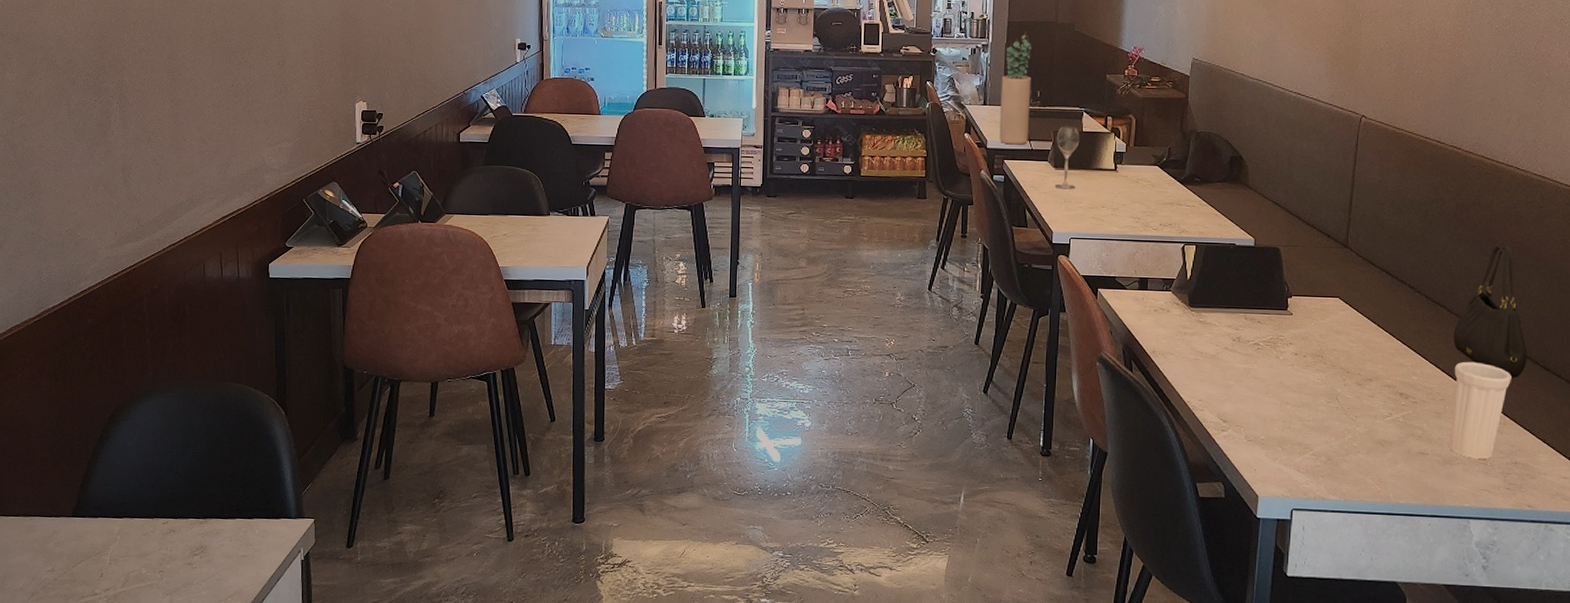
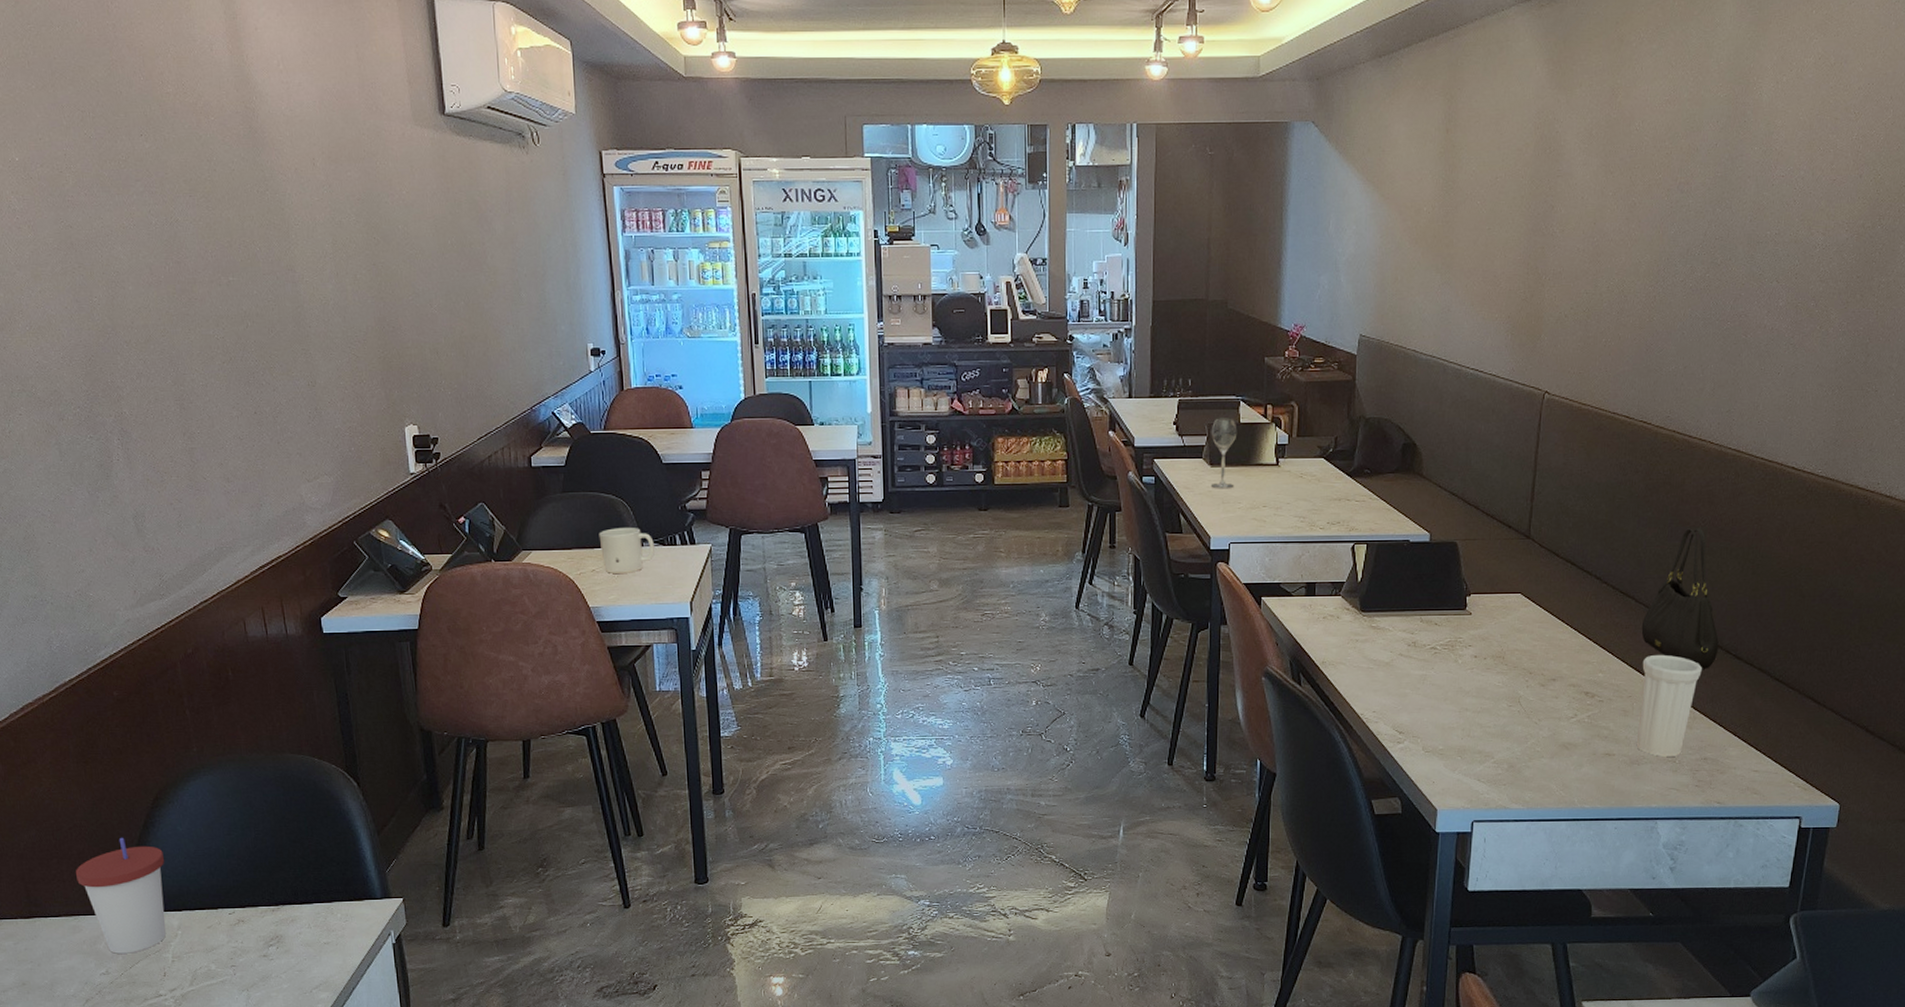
cup: none [36,448,114,554] -> present [75,837,166,954]
mug: none [512,198,560,239] -> present [599,528,656,573]
vase: present [999,31,1033,145] -> none [1148,311,1181,442]

